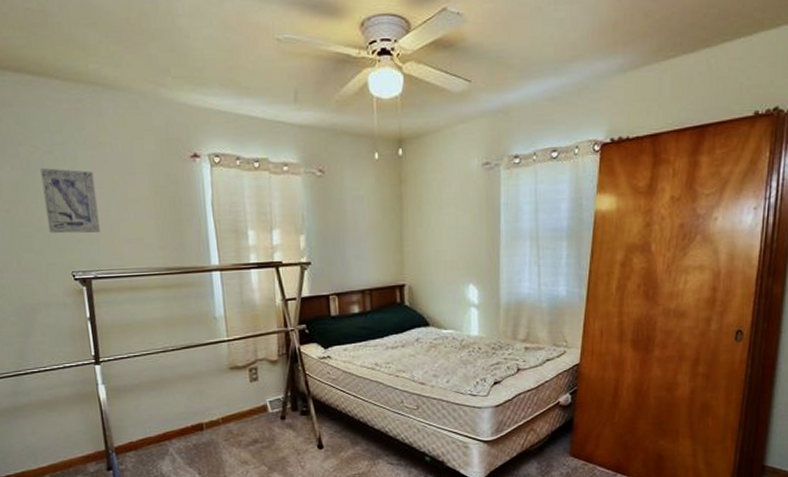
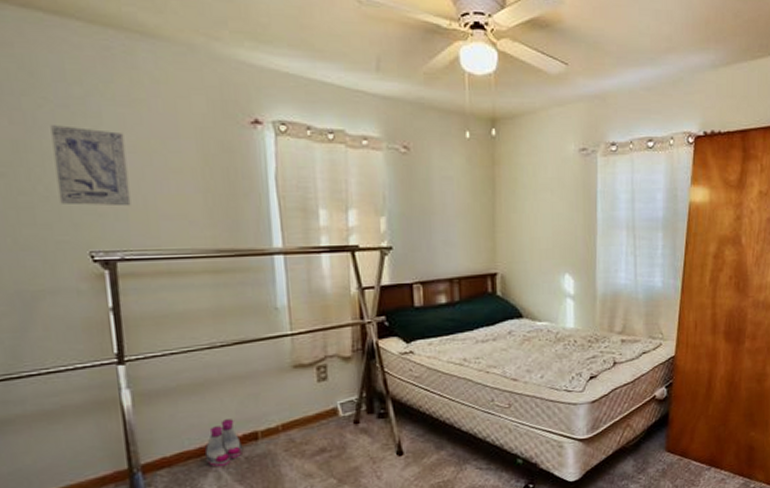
boots: none [161,412,191,452] -> present [204,419,242,467]

